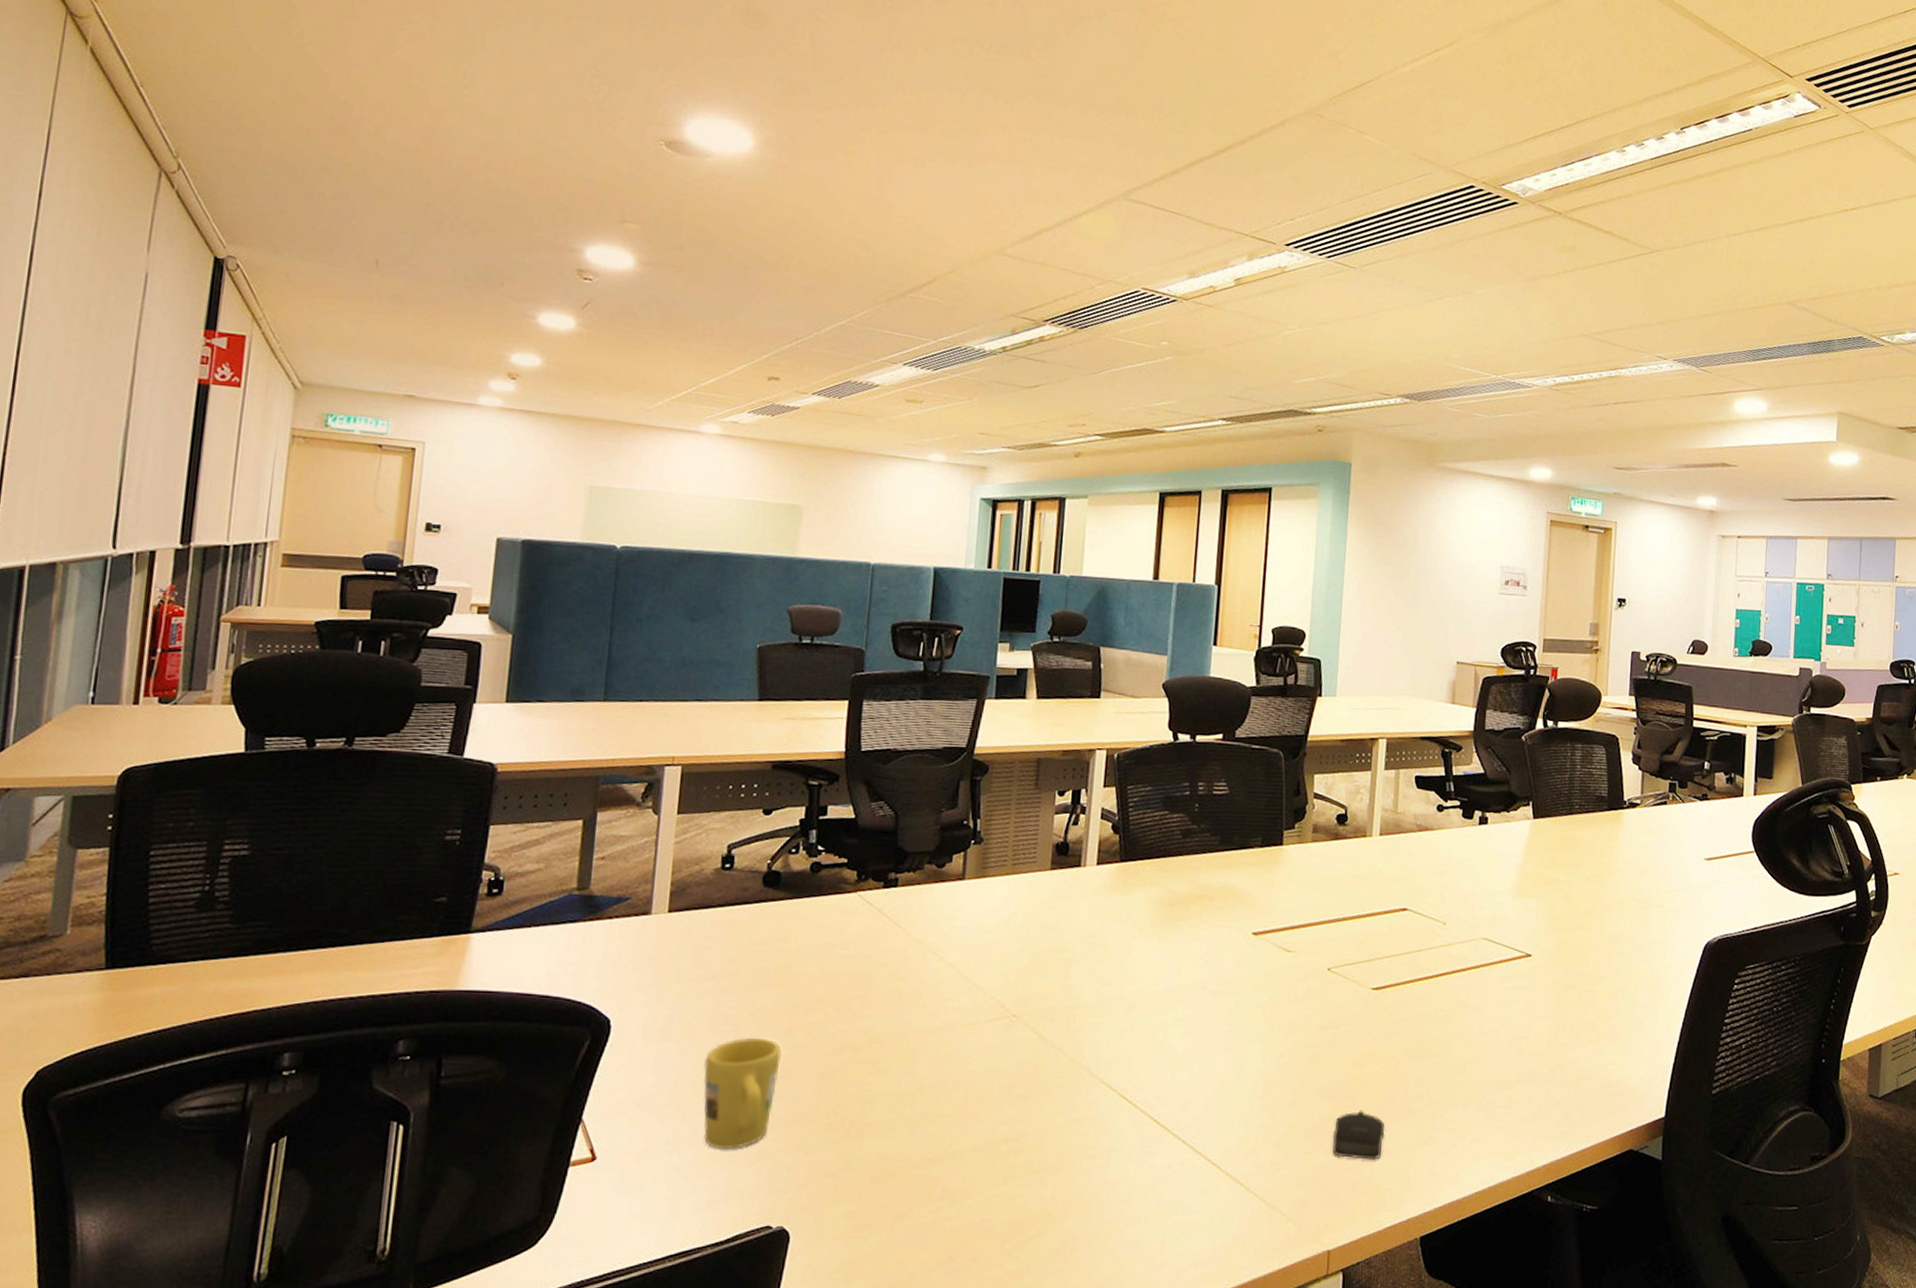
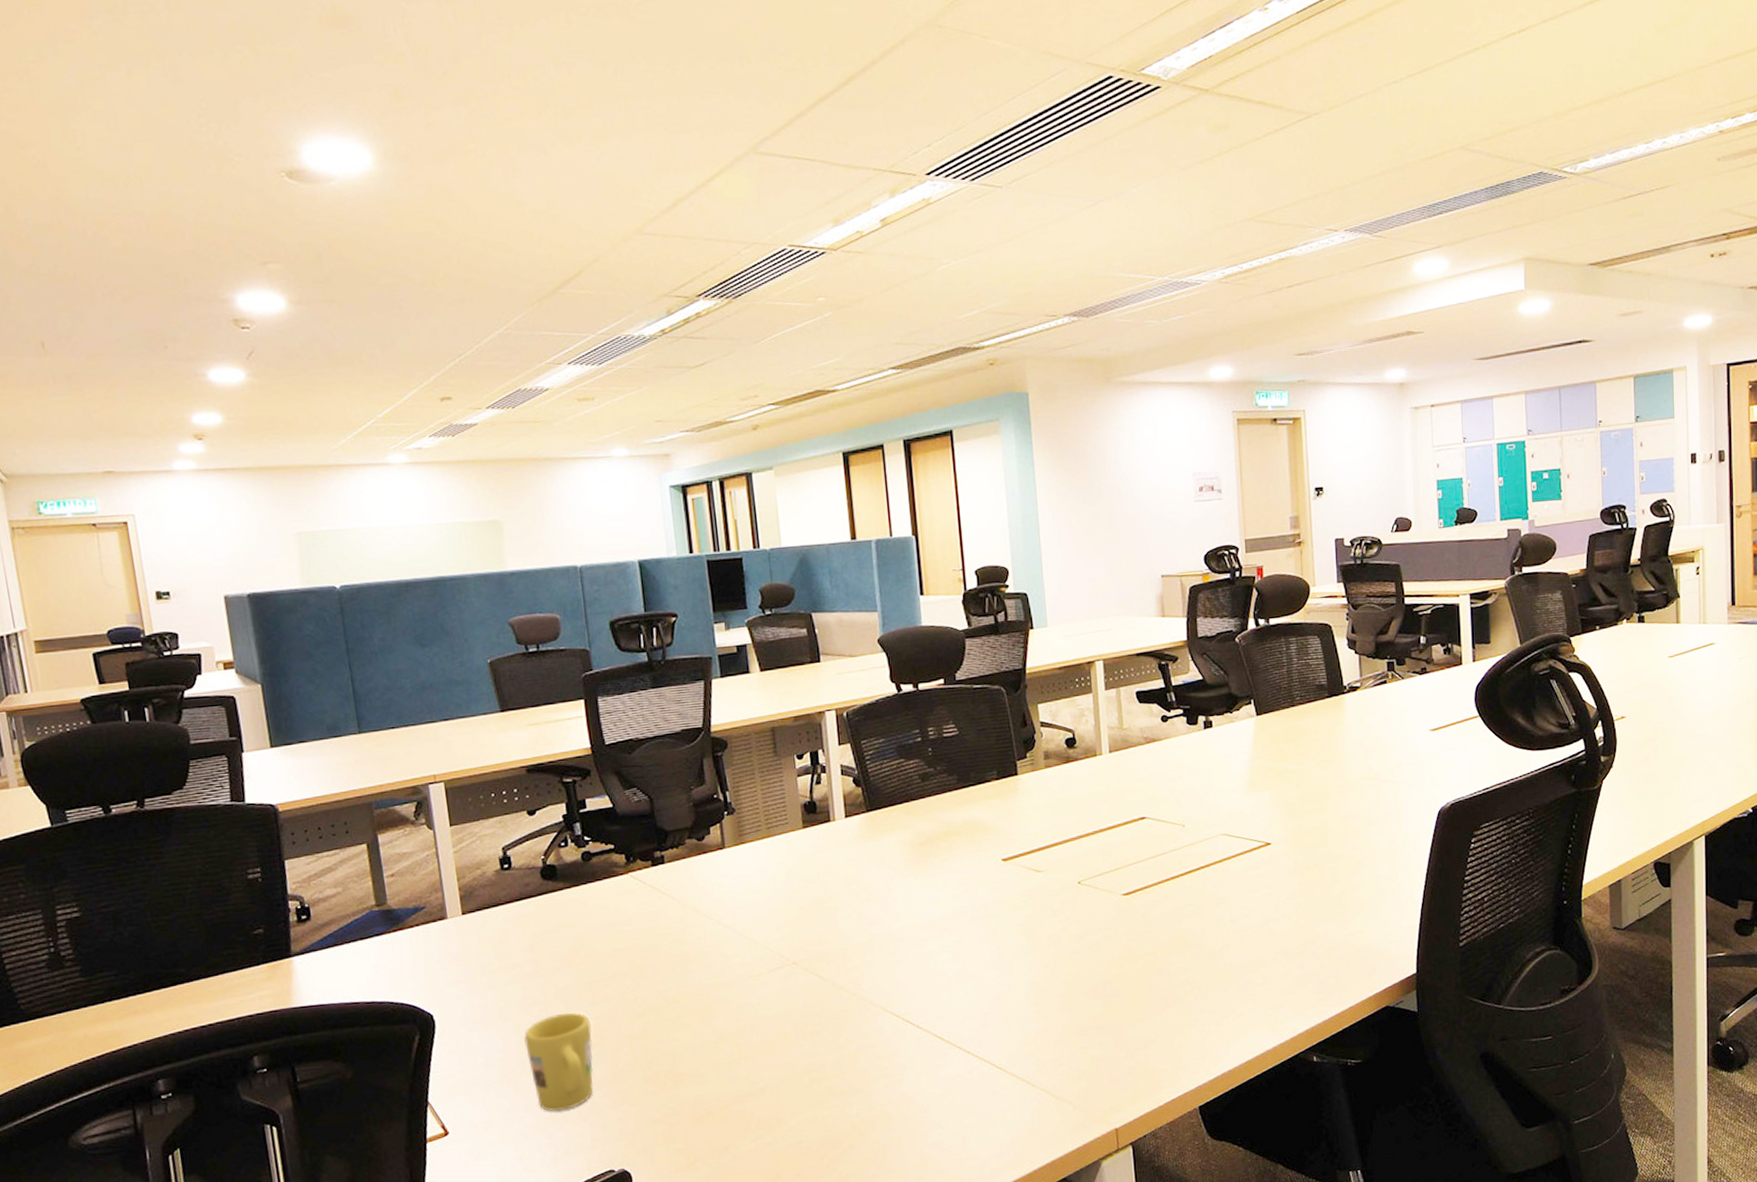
computer mouse: present [1333,1110,1384,1160] -> none [1105,1004,1152,1048]

